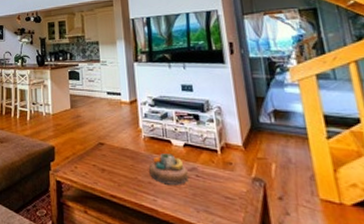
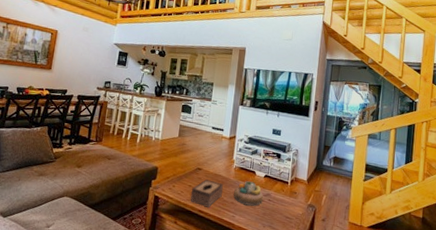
tissue box: none [97,156,135,191] -> present [190,179,223,208]

